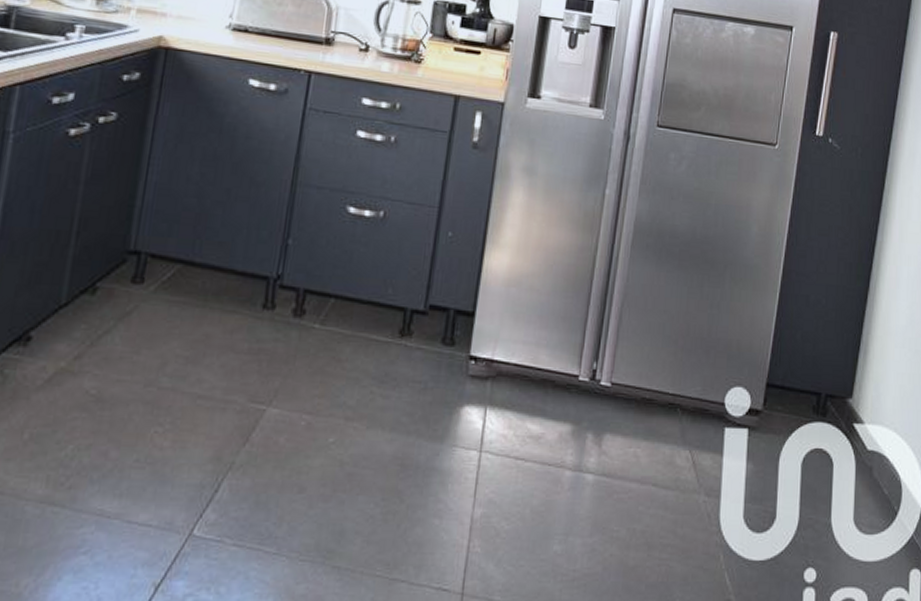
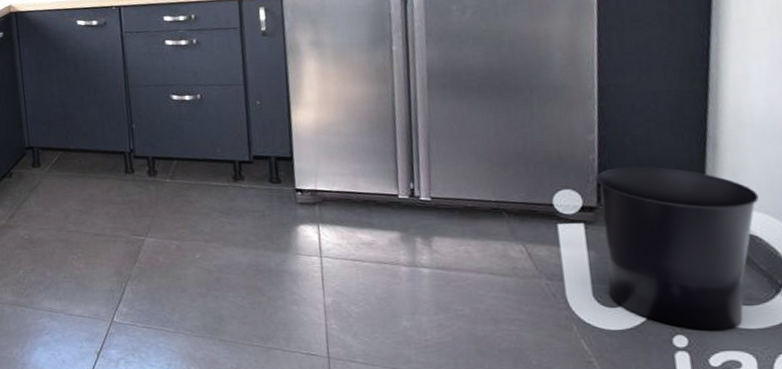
waste bin: none [757,366,891,563] -> present [596,166,759,330]

